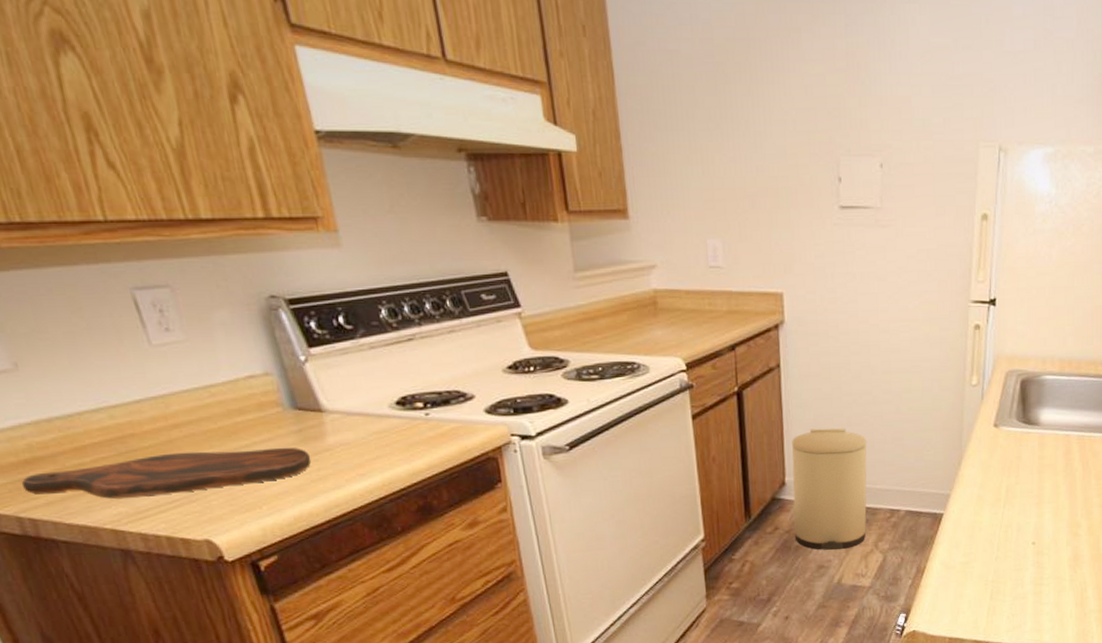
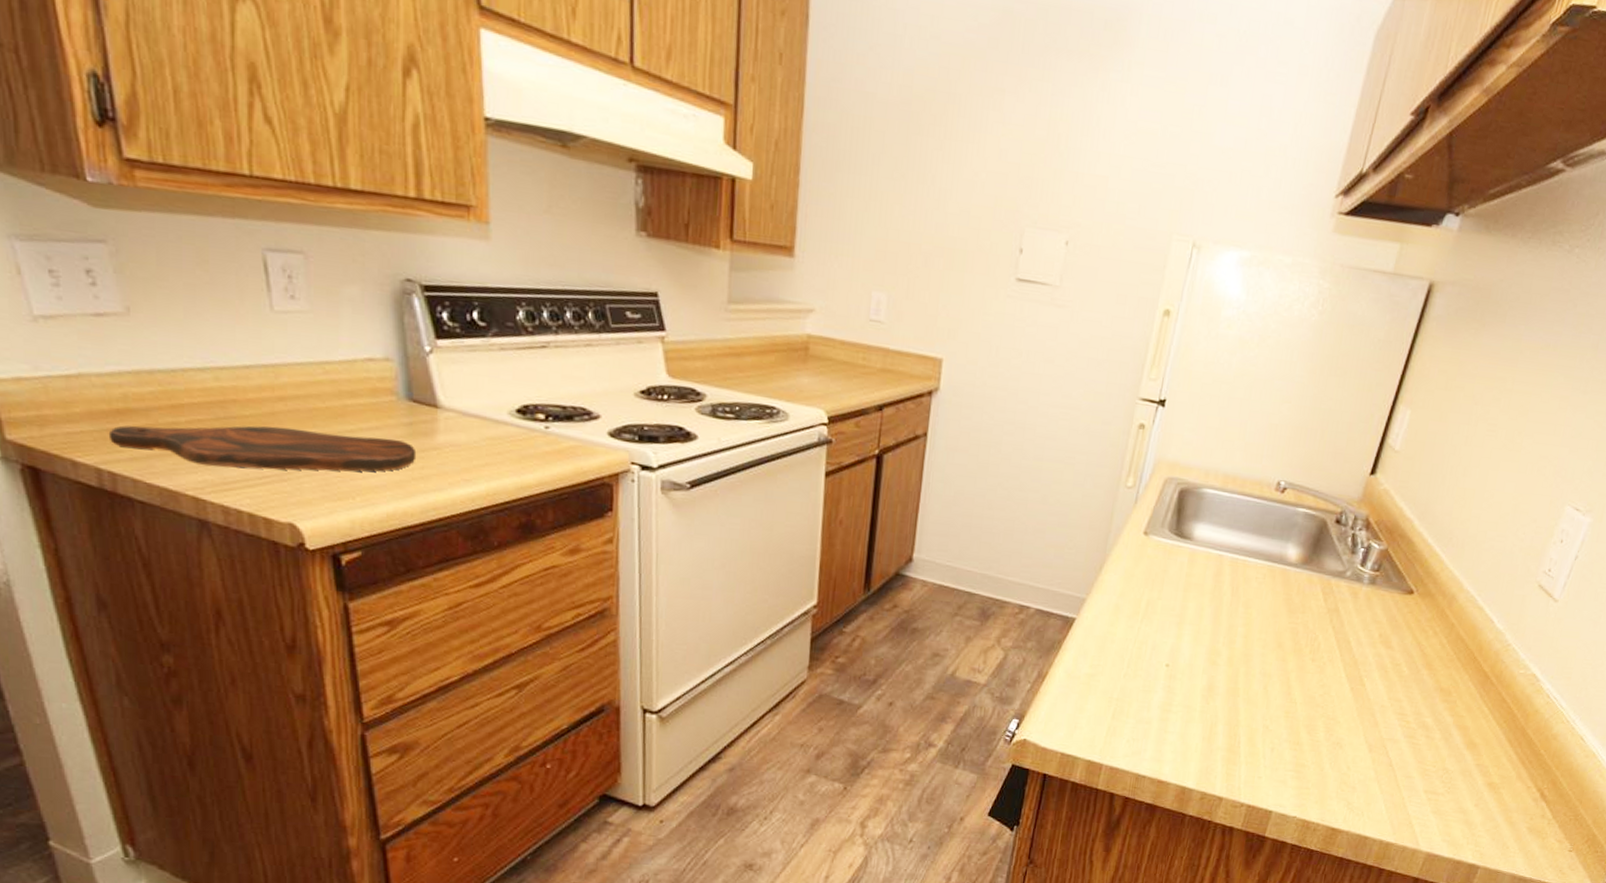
pedal bin: present [791,428,867,550] -> none [913,506,1007,640]

